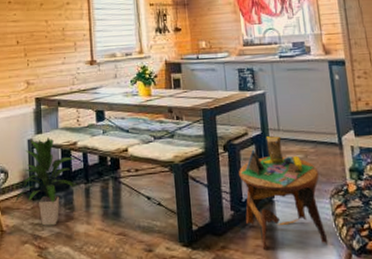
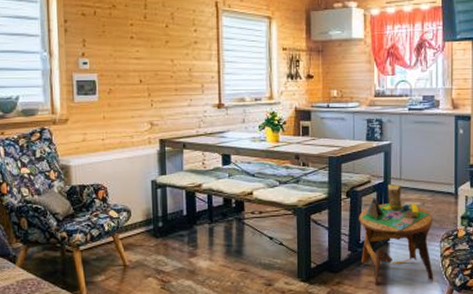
indoor plant: present [15,137,78,226] -> none [138,179,203,262]

